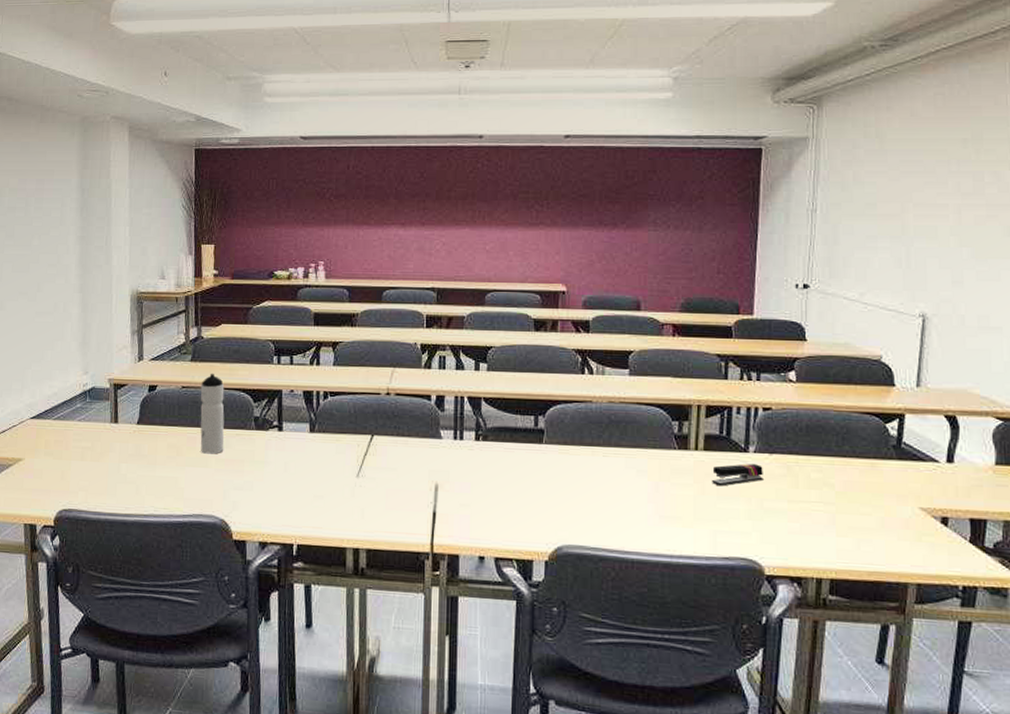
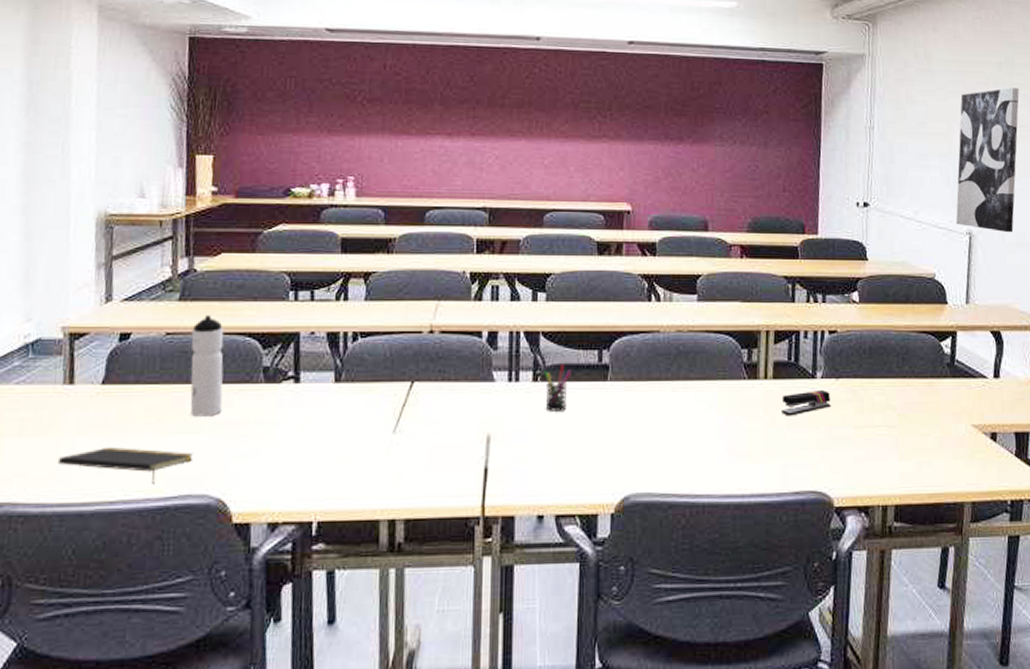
notepad: none [108,473,204,505] -> present [57,447,194,485]
pen holder: none [485,426,511,468] -> present [544,364,572,411]
wall art: none [908,165,988,316] -> present [956,88,1019,233]

